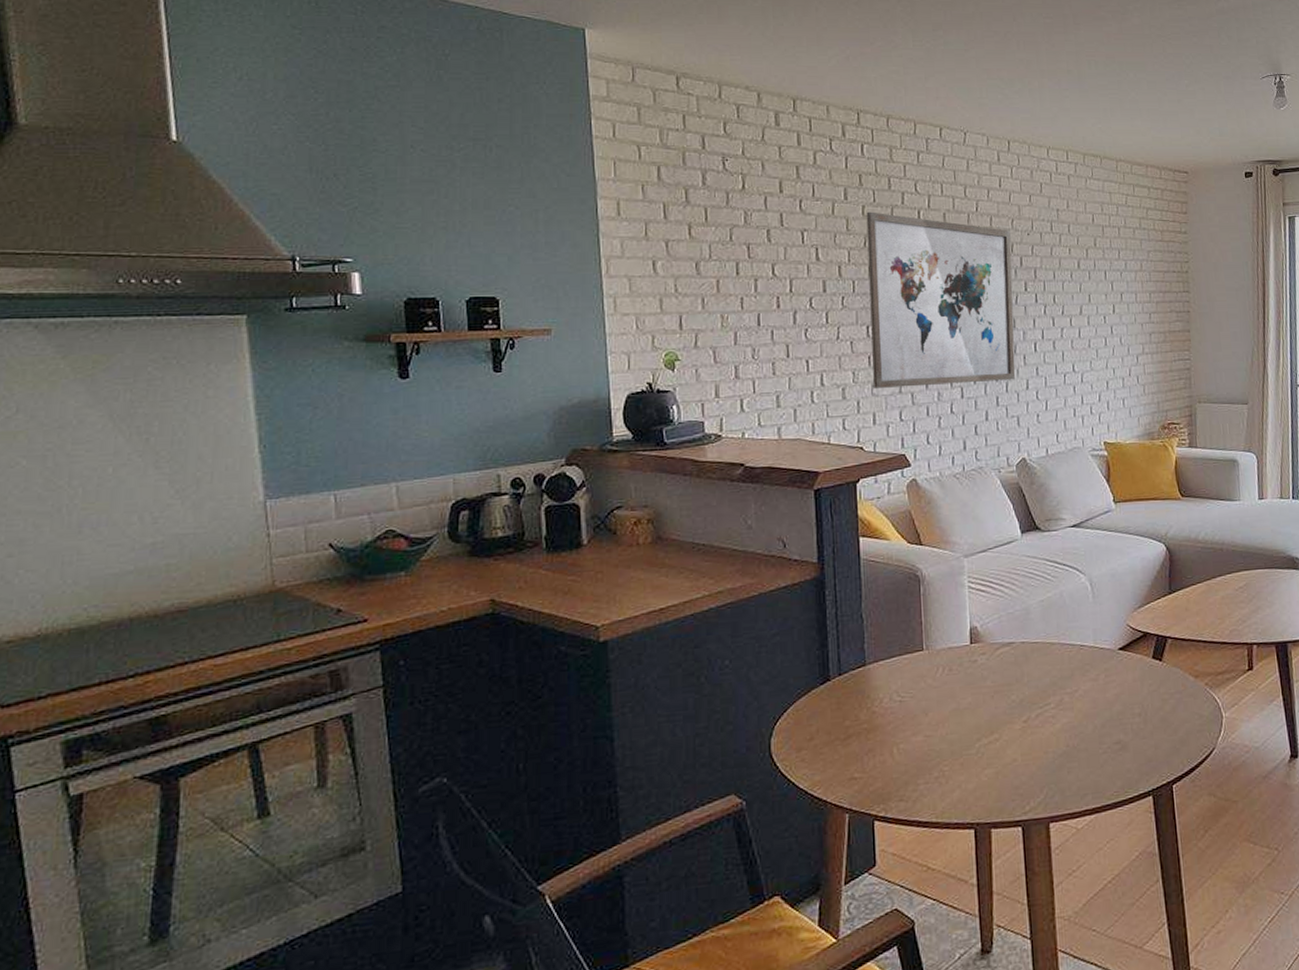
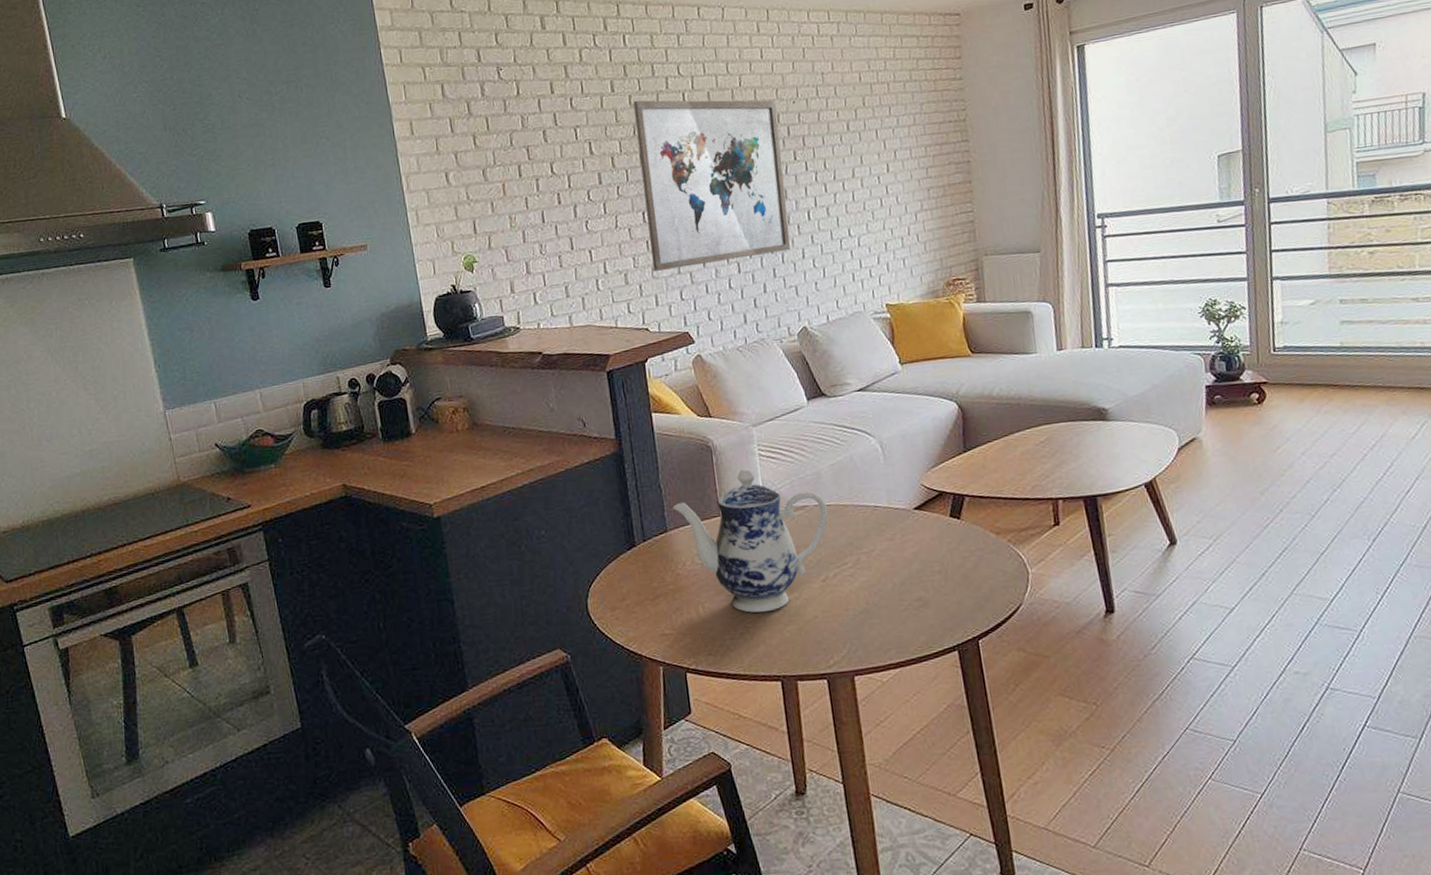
teapot: none [874,600,1034,755] -> present [673,468,828,613]

